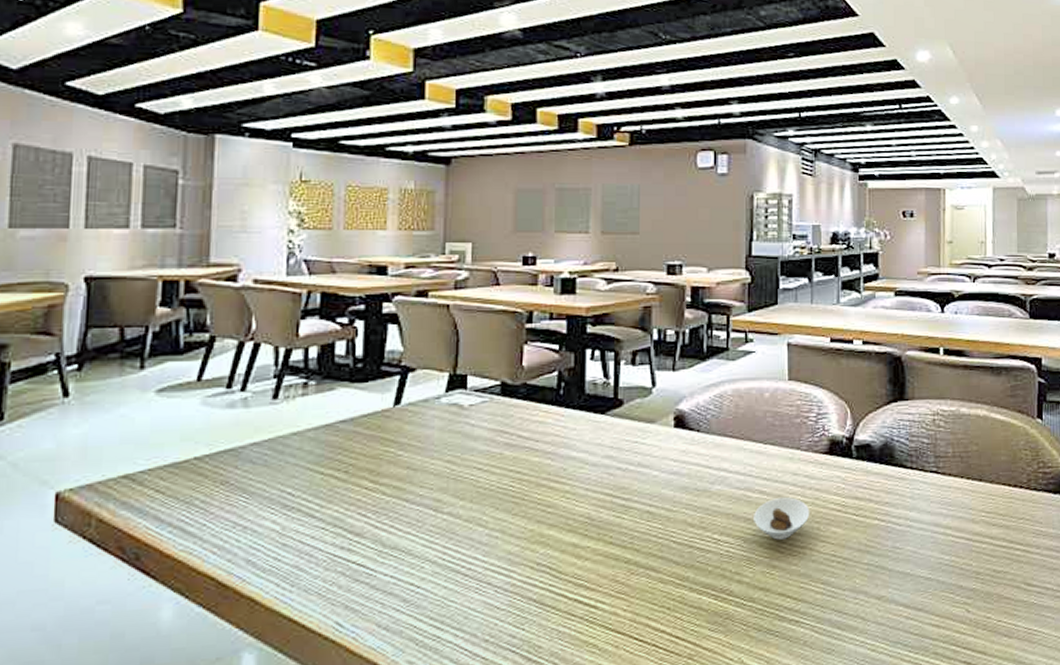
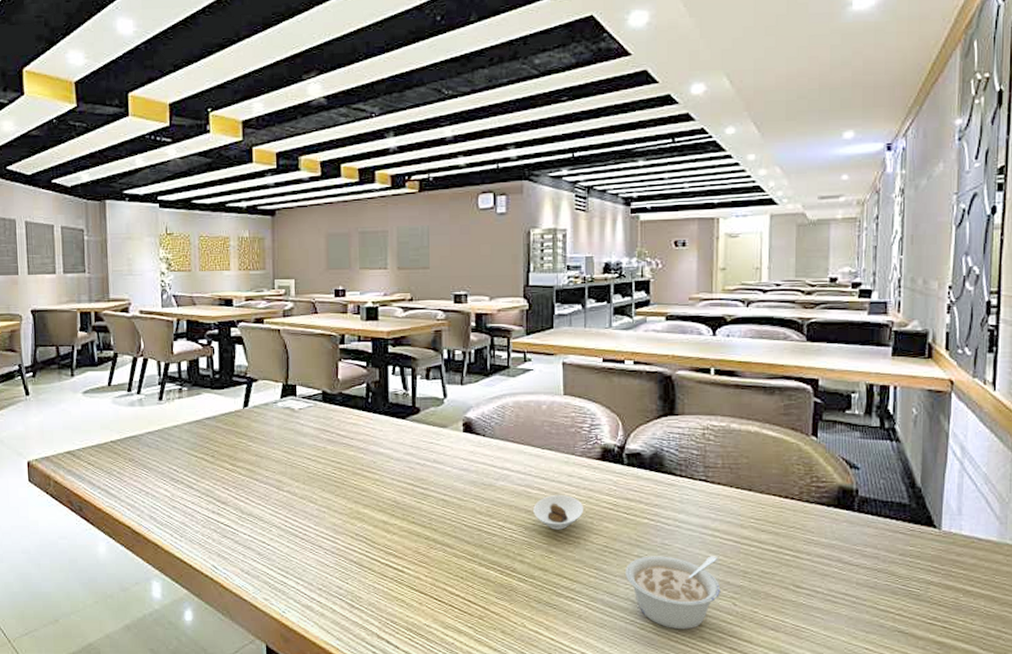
legume: none [855,557,954,647] -> present [625,556,721,630]

